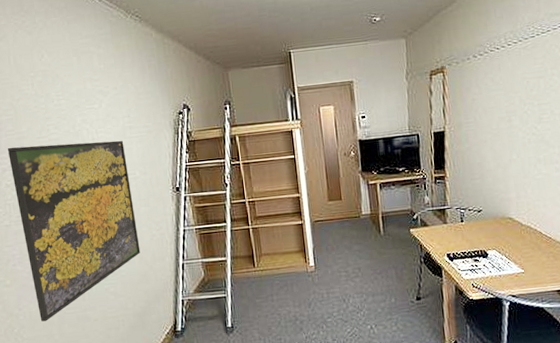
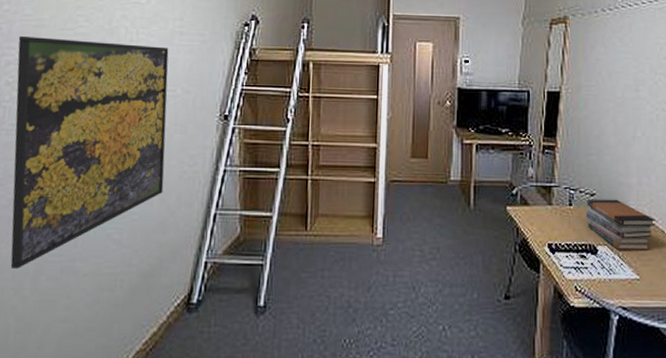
book stack: none [475,212,535,252] -> present [585,199,656,250]

